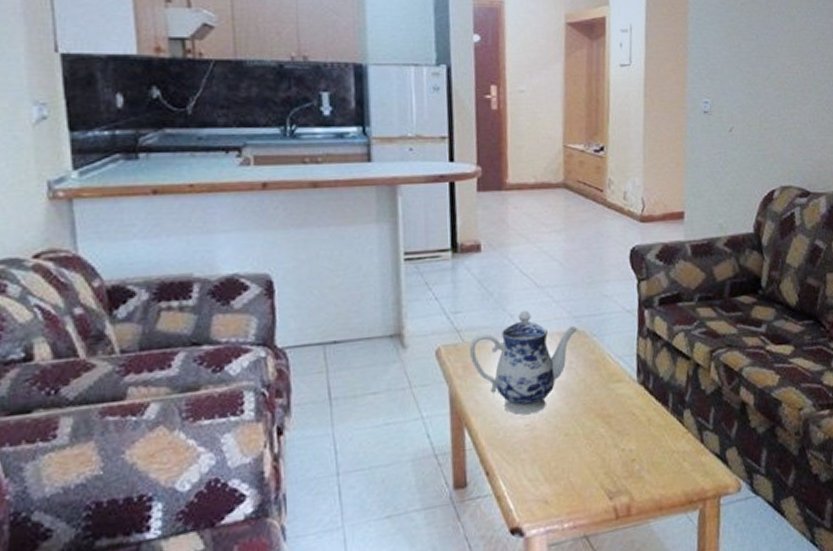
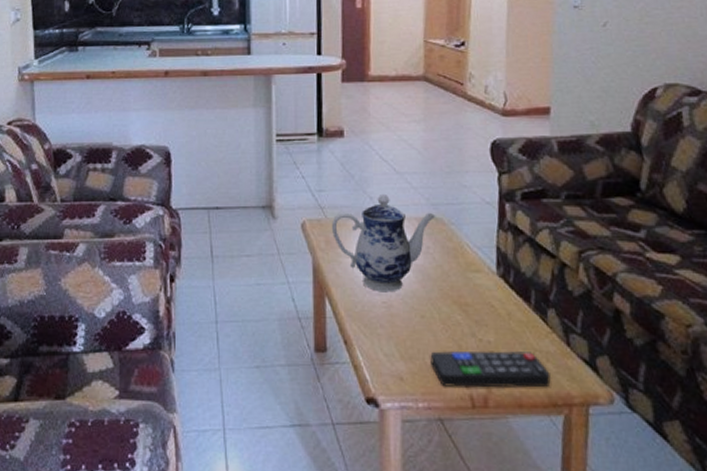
remote control: none [574,454,687,503] -> present [430,350,551,388]

